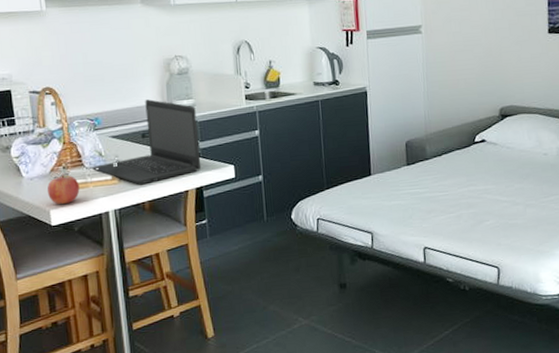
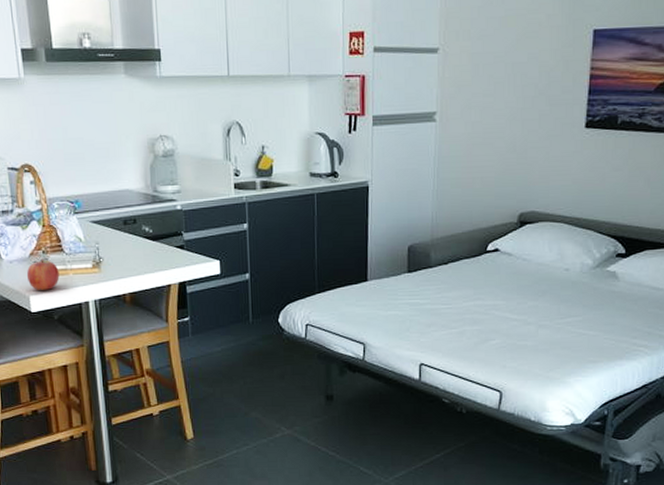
laptop: present [91,99,202,185] -> none [71,183,185,276]

